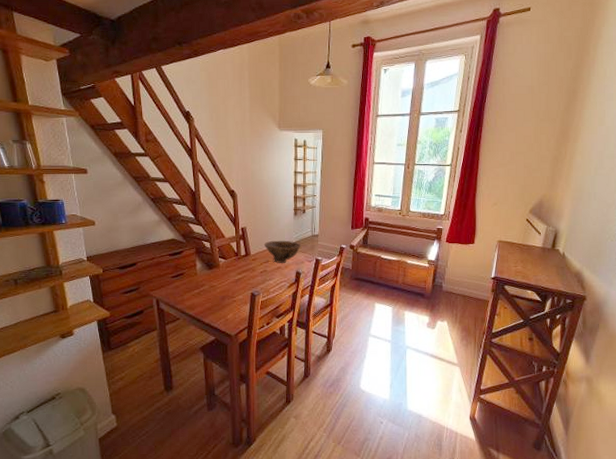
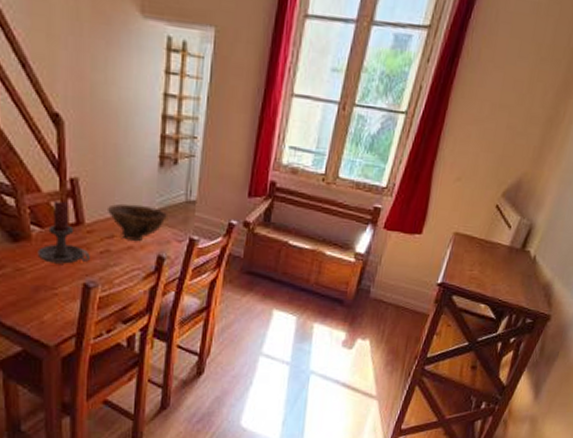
candle holder: none [223,242,254,281] -> present [37,200,90,264]

